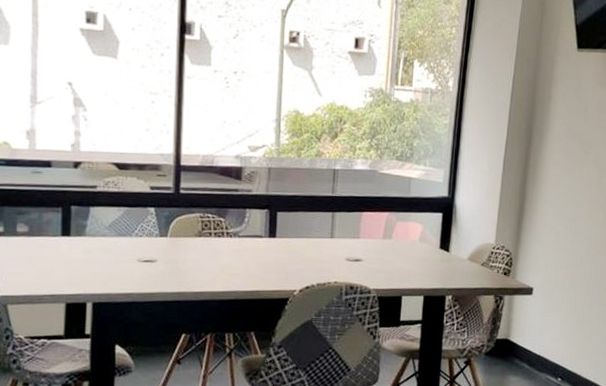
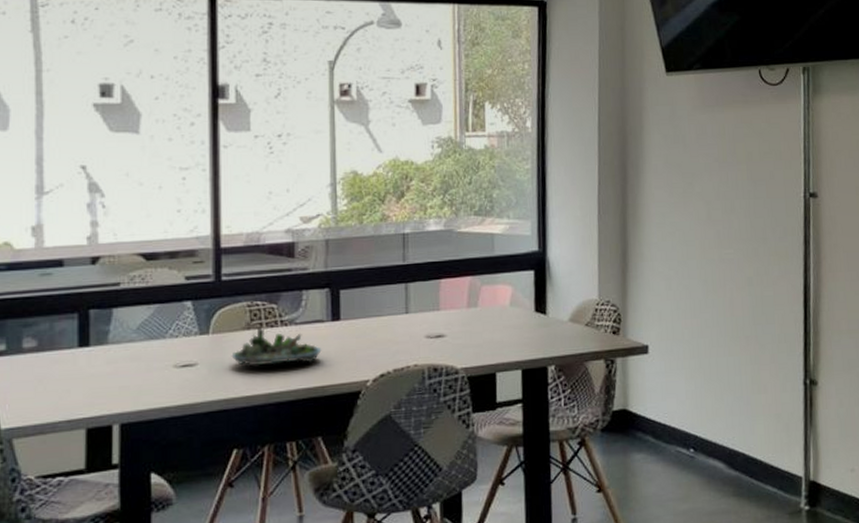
succulent planter: none [184,236,259,272] -> present [231,327,322,367]

